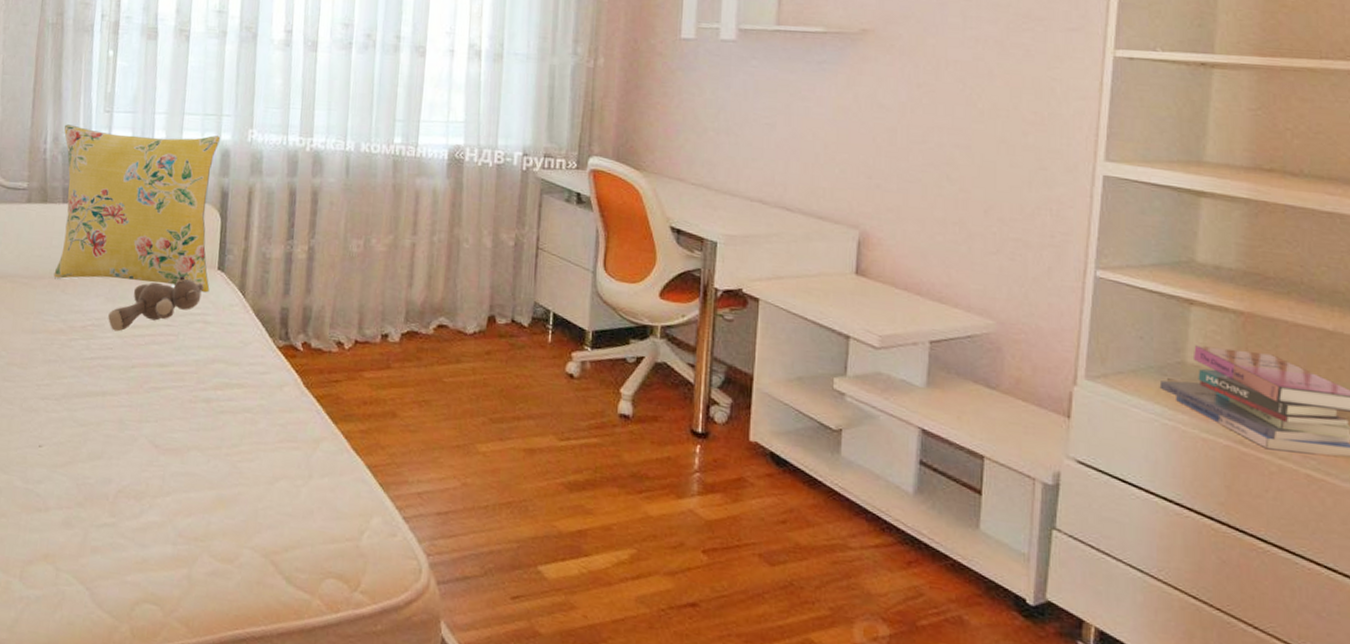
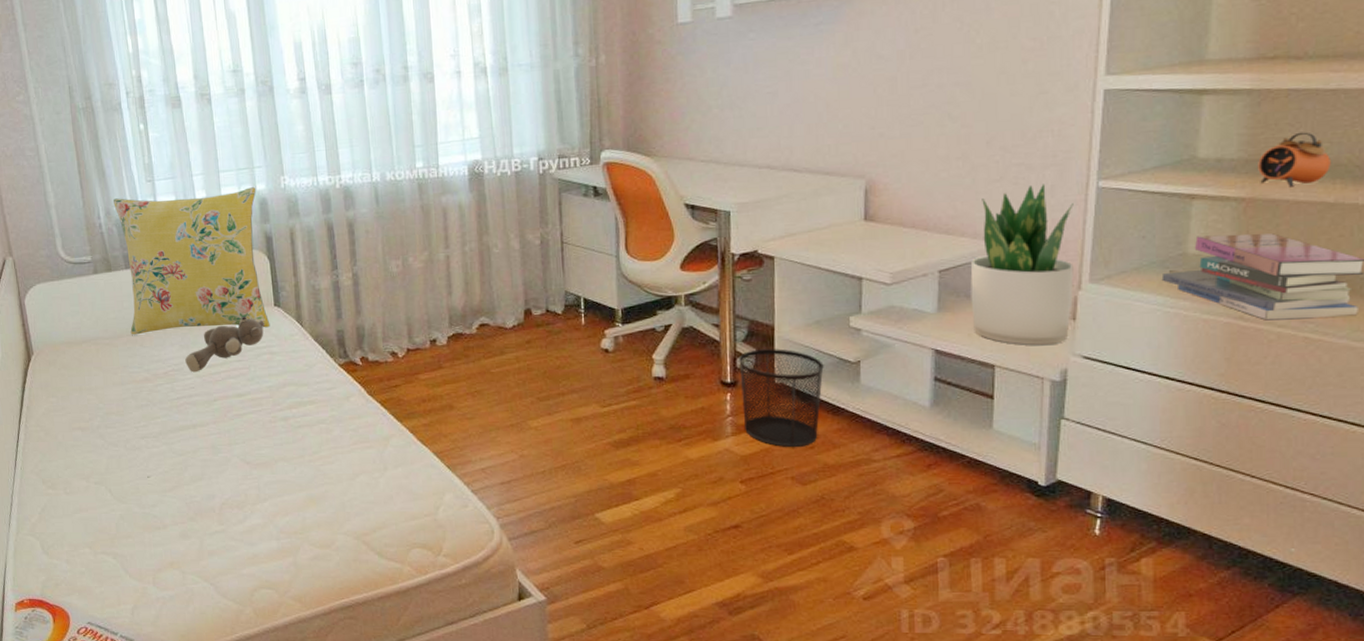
waste bin: none [712,399,803,520] -> present [739,349,824,447]
planter: none [962,264,1070,443] -> present [970,184,1074,346]
alarm clock: none [1256,251,1329,308] -> present [1258,132,1331,187]

